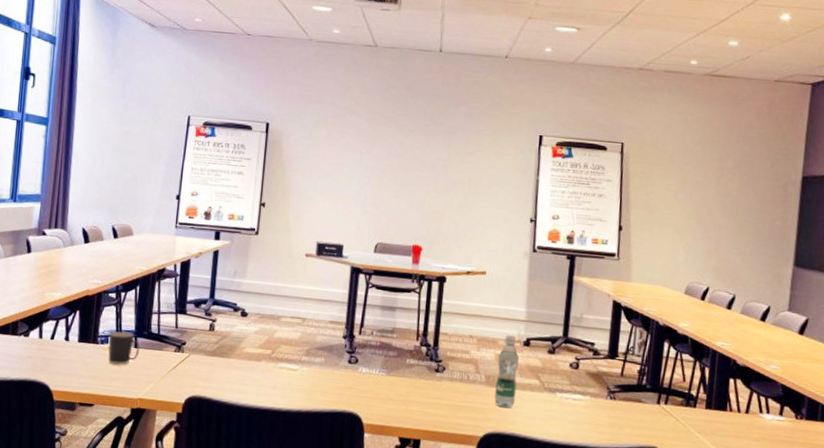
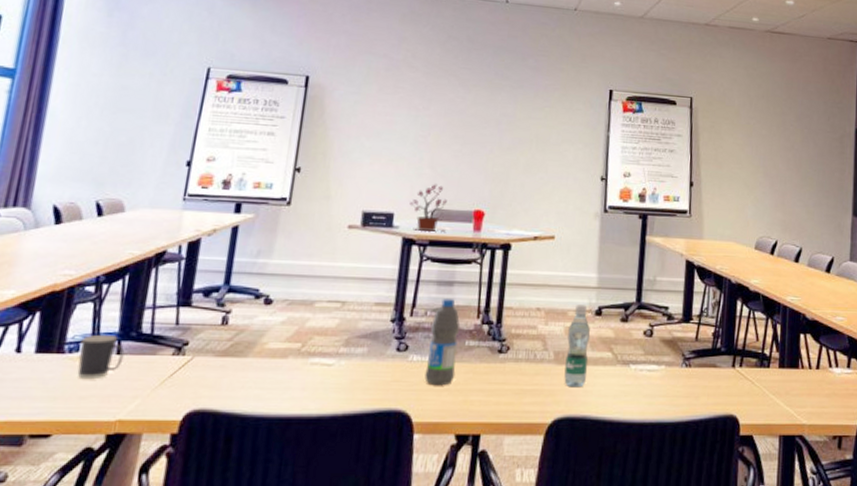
potted plant: none [356,220,389,263] -> present [410,184,447,232]
water bottle: none [372,321,402,395] -> present [424,299,461,385]

